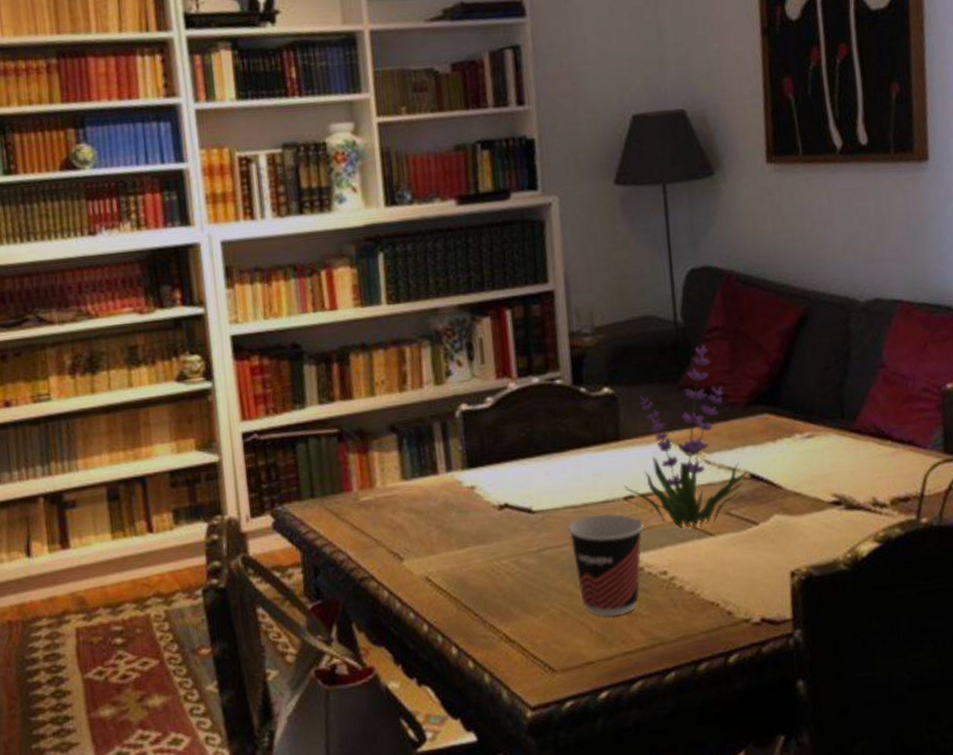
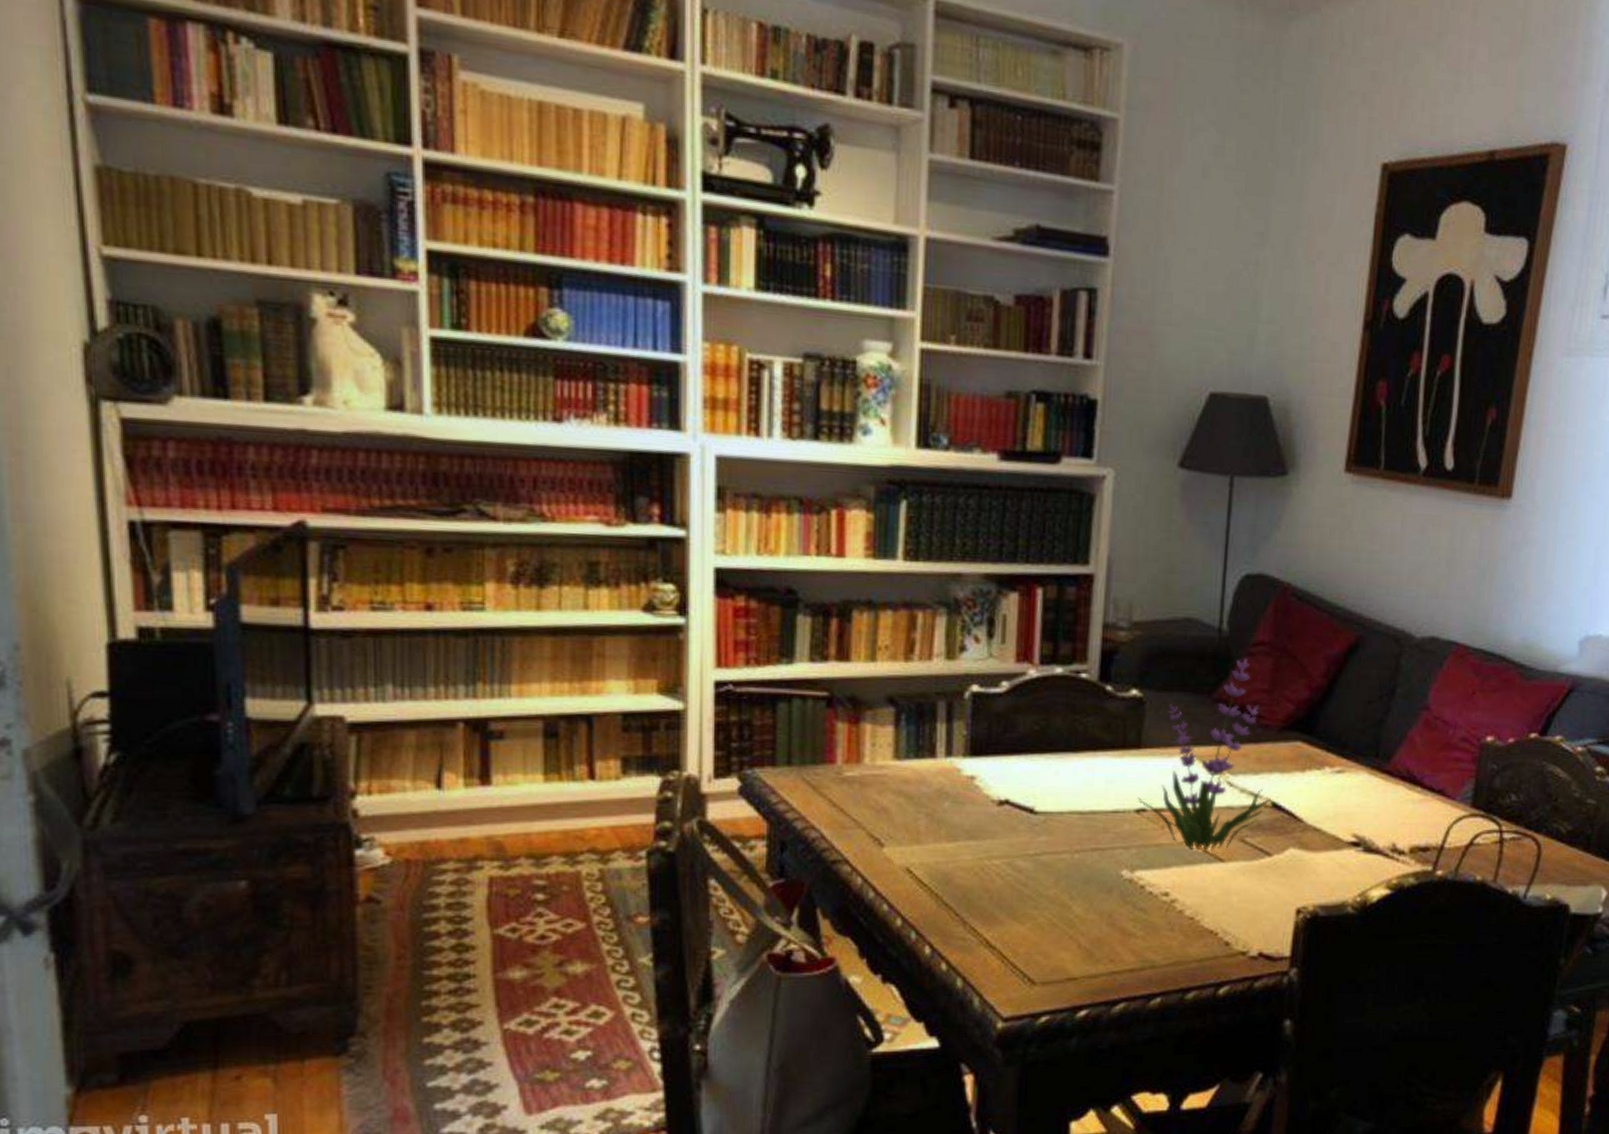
cup: present [567,513,644,617] -> none [1070,824,1152,934]

